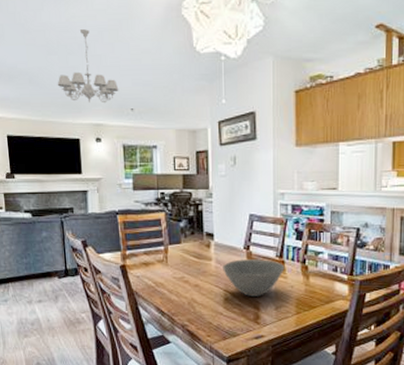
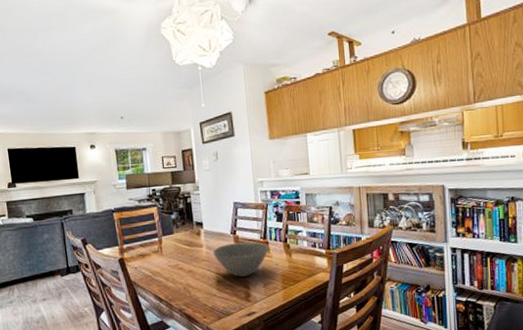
chandelier: present [57,29,119,104] -> none [52,51,109,115]

